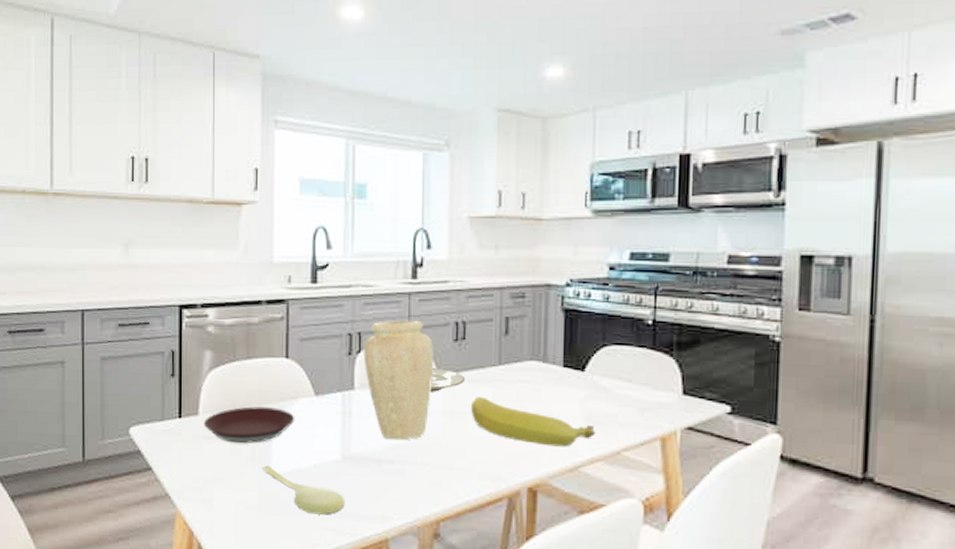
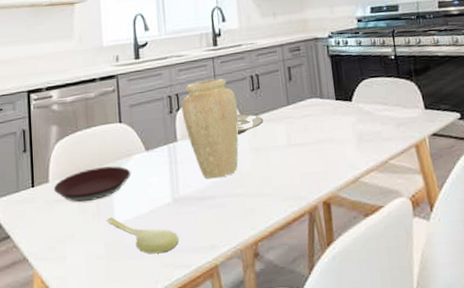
banana: present [470,396,597,447] -> none [270,132,368,165]

